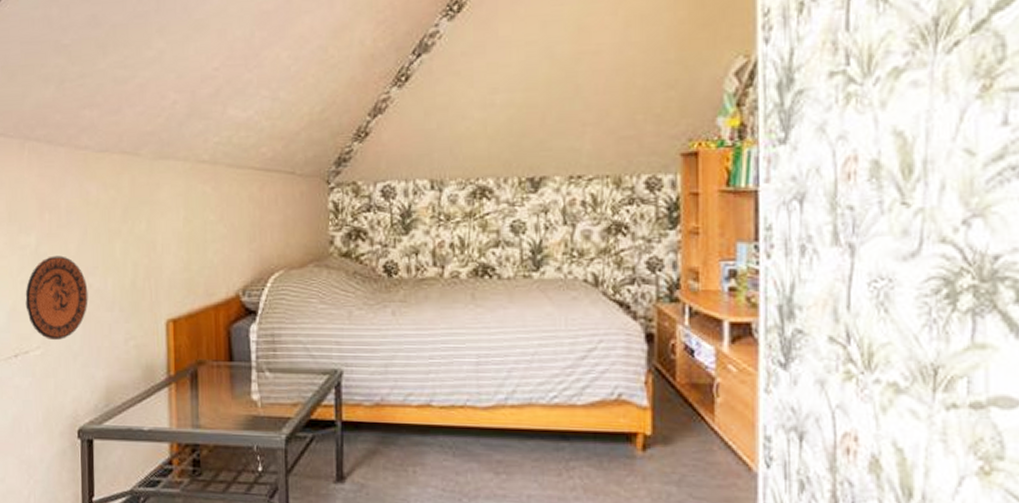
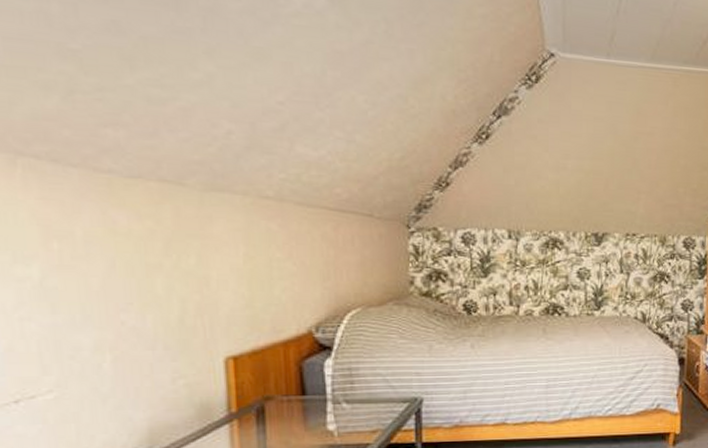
decorative plate: present [25,255,88,341] -> none [26,290,121,383]

